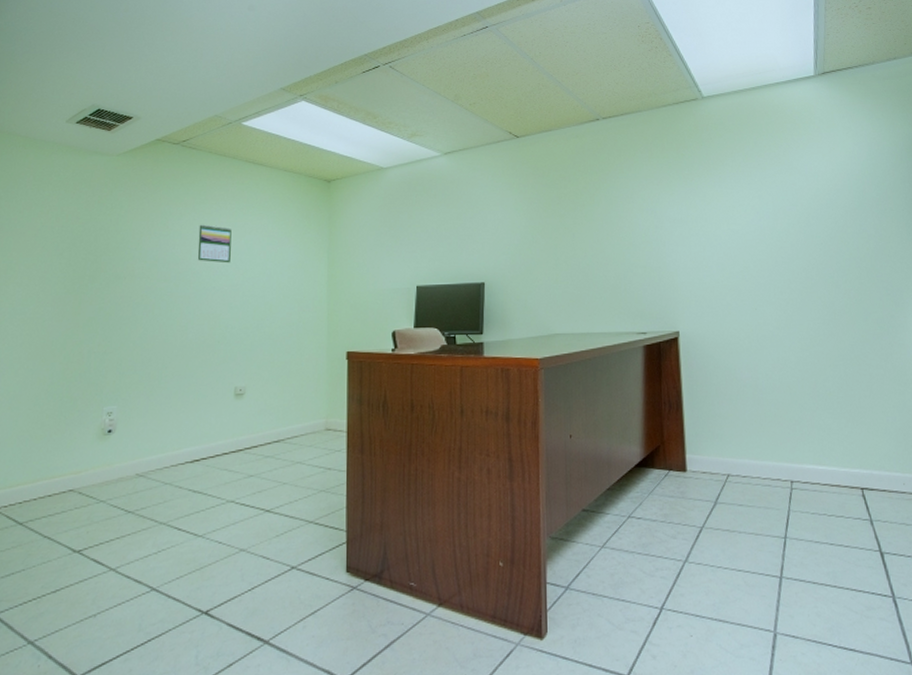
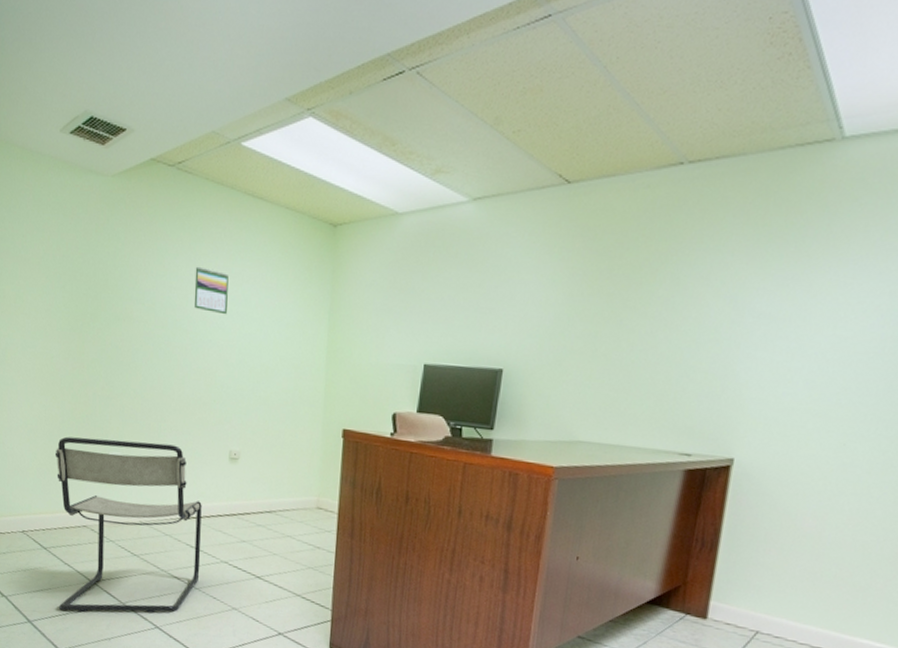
chair: none [33,390,206,592] -> present [54,436,202,613]

